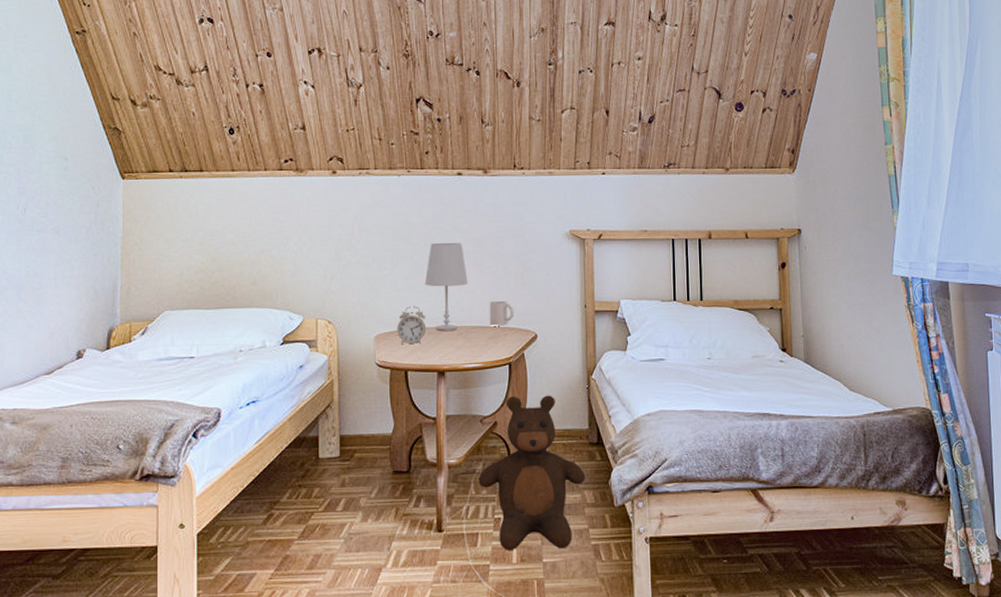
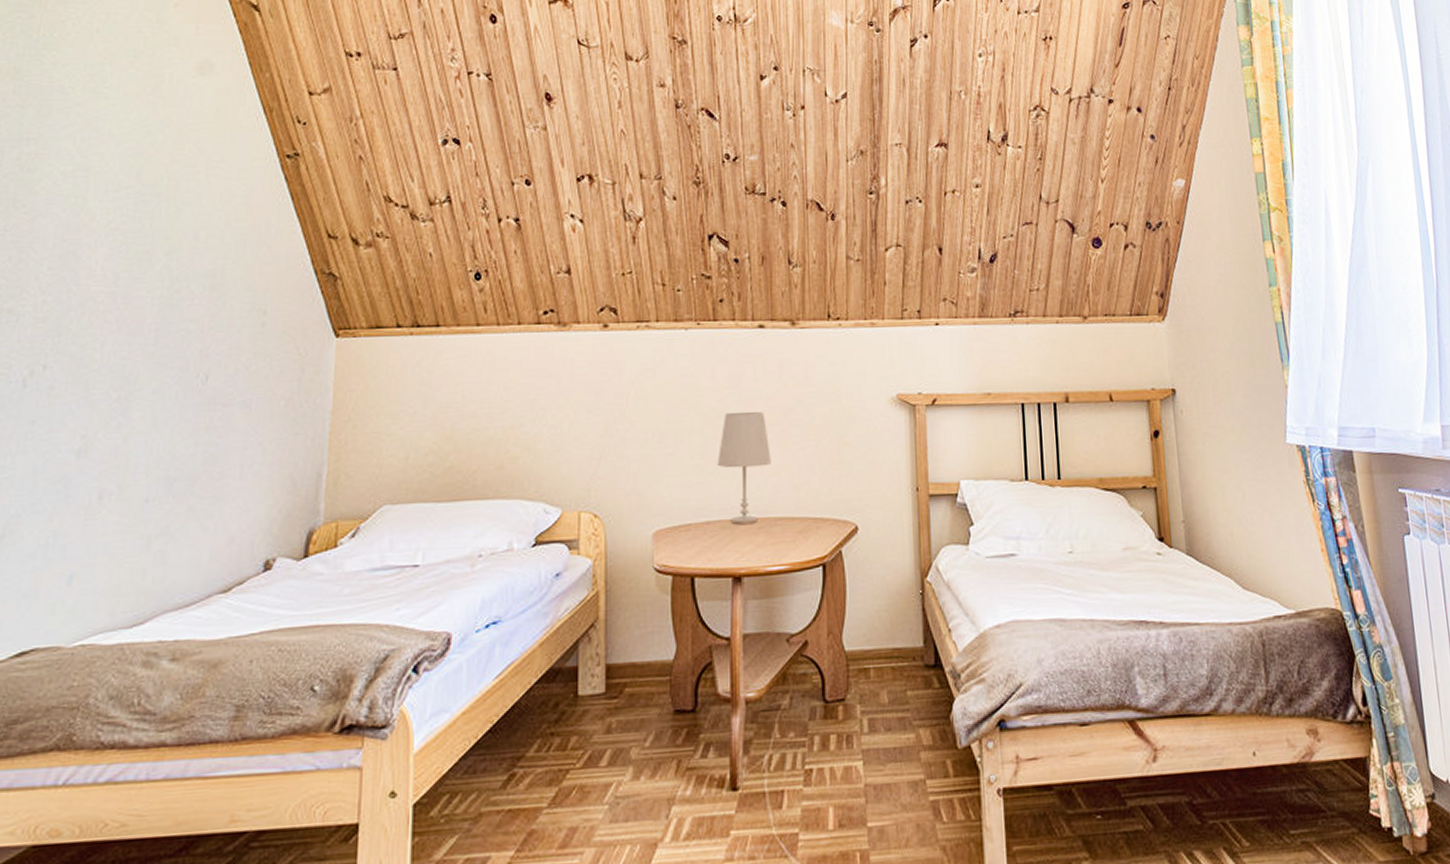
alarm clock: present [397,306,426,345] -> none [682,493,718,544]
teddy bear: present [478,395,586,550] -> none [784,604,921,813]
mug: present [489,300,514,326] -> none [797,483,829,517]

